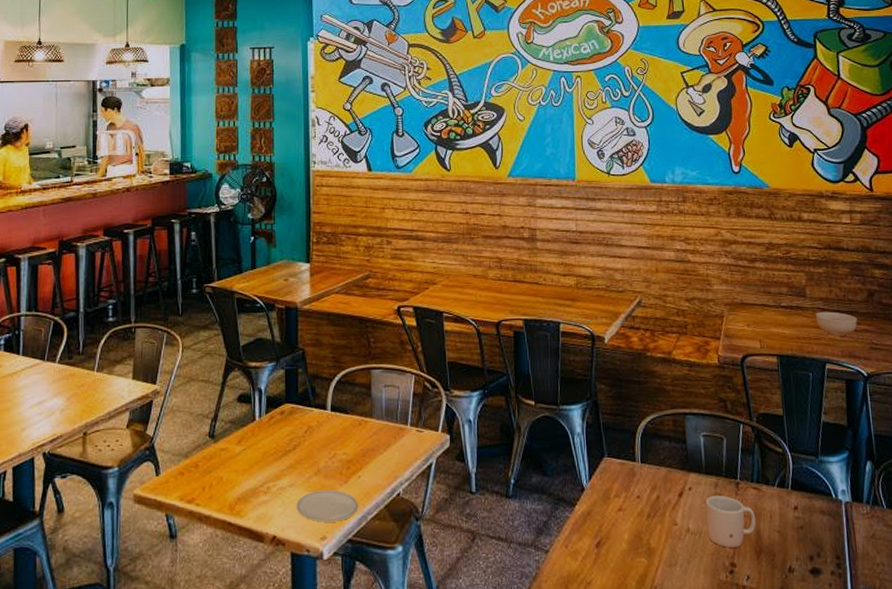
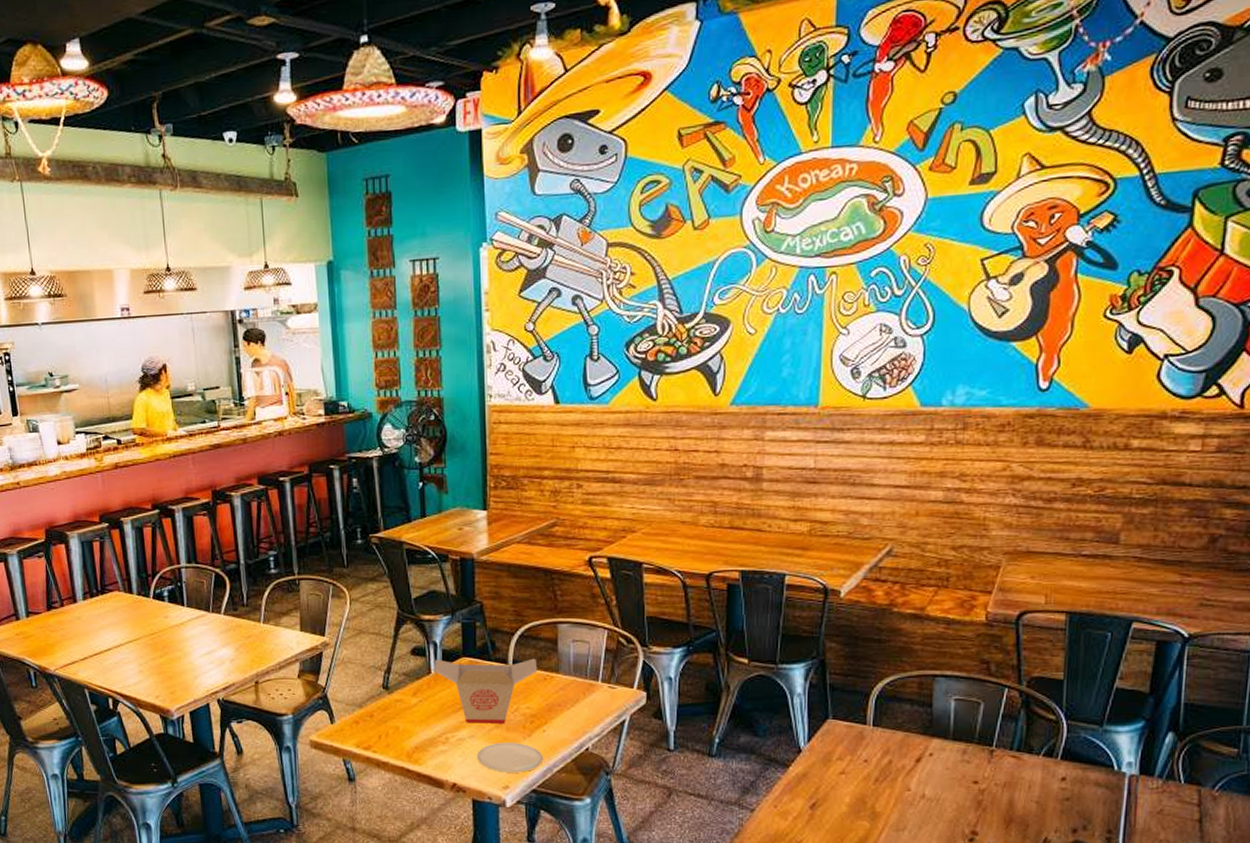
takeout container: none [257,403,354,471] -> present [433,658,538,723]
mug: present [705,495,757,549] -> none [947,762,1011,817]
bowl: present [815,311,858,337] -> none [1127,561,1188,591]

